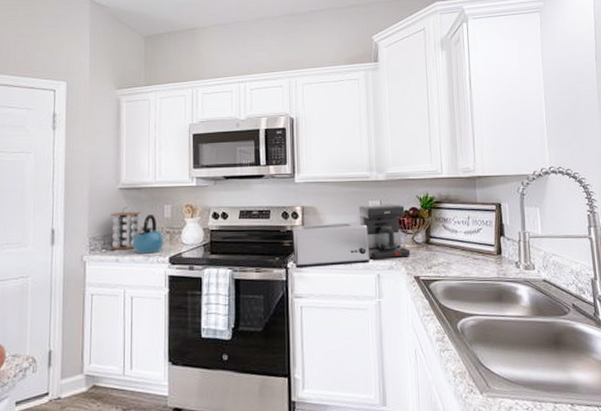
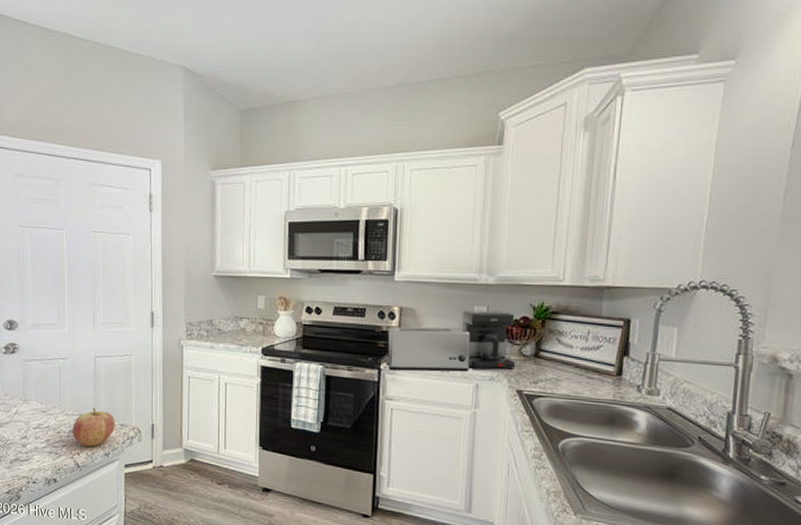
spice rack: present [110,206,141,251] -> none [205,294,235,338]
kettle: present [132,215,164,254] -> none [227,304,257,343]

